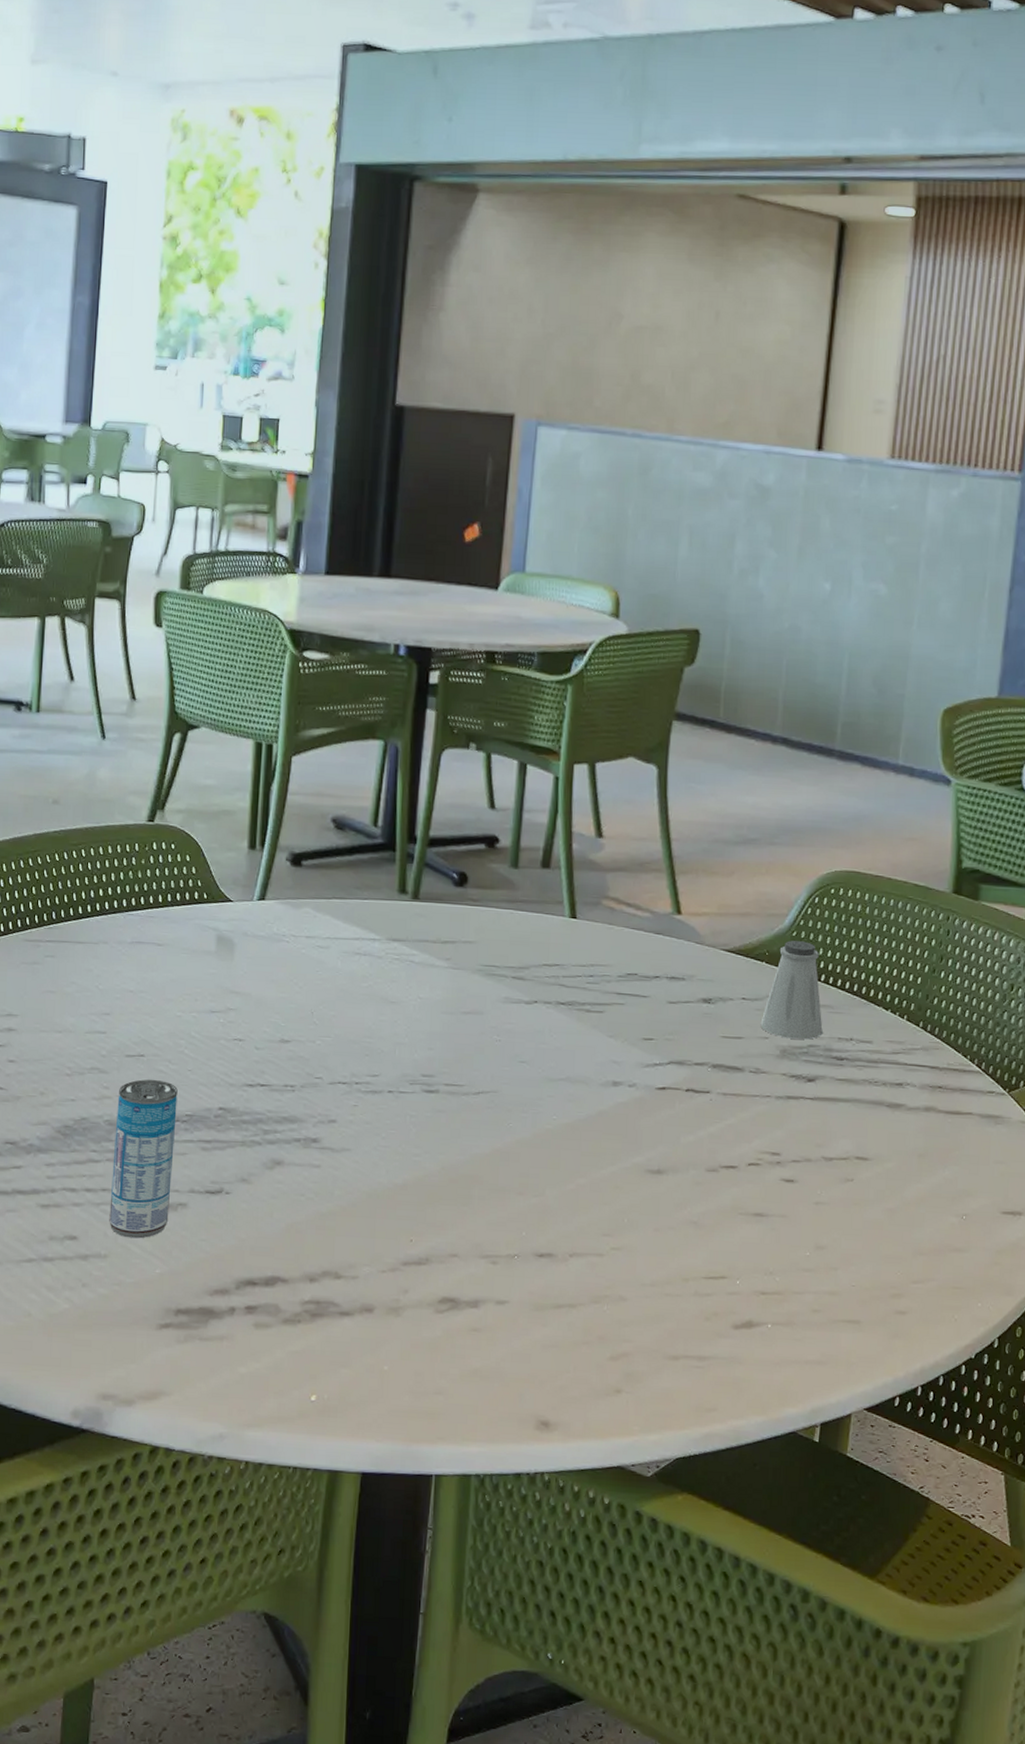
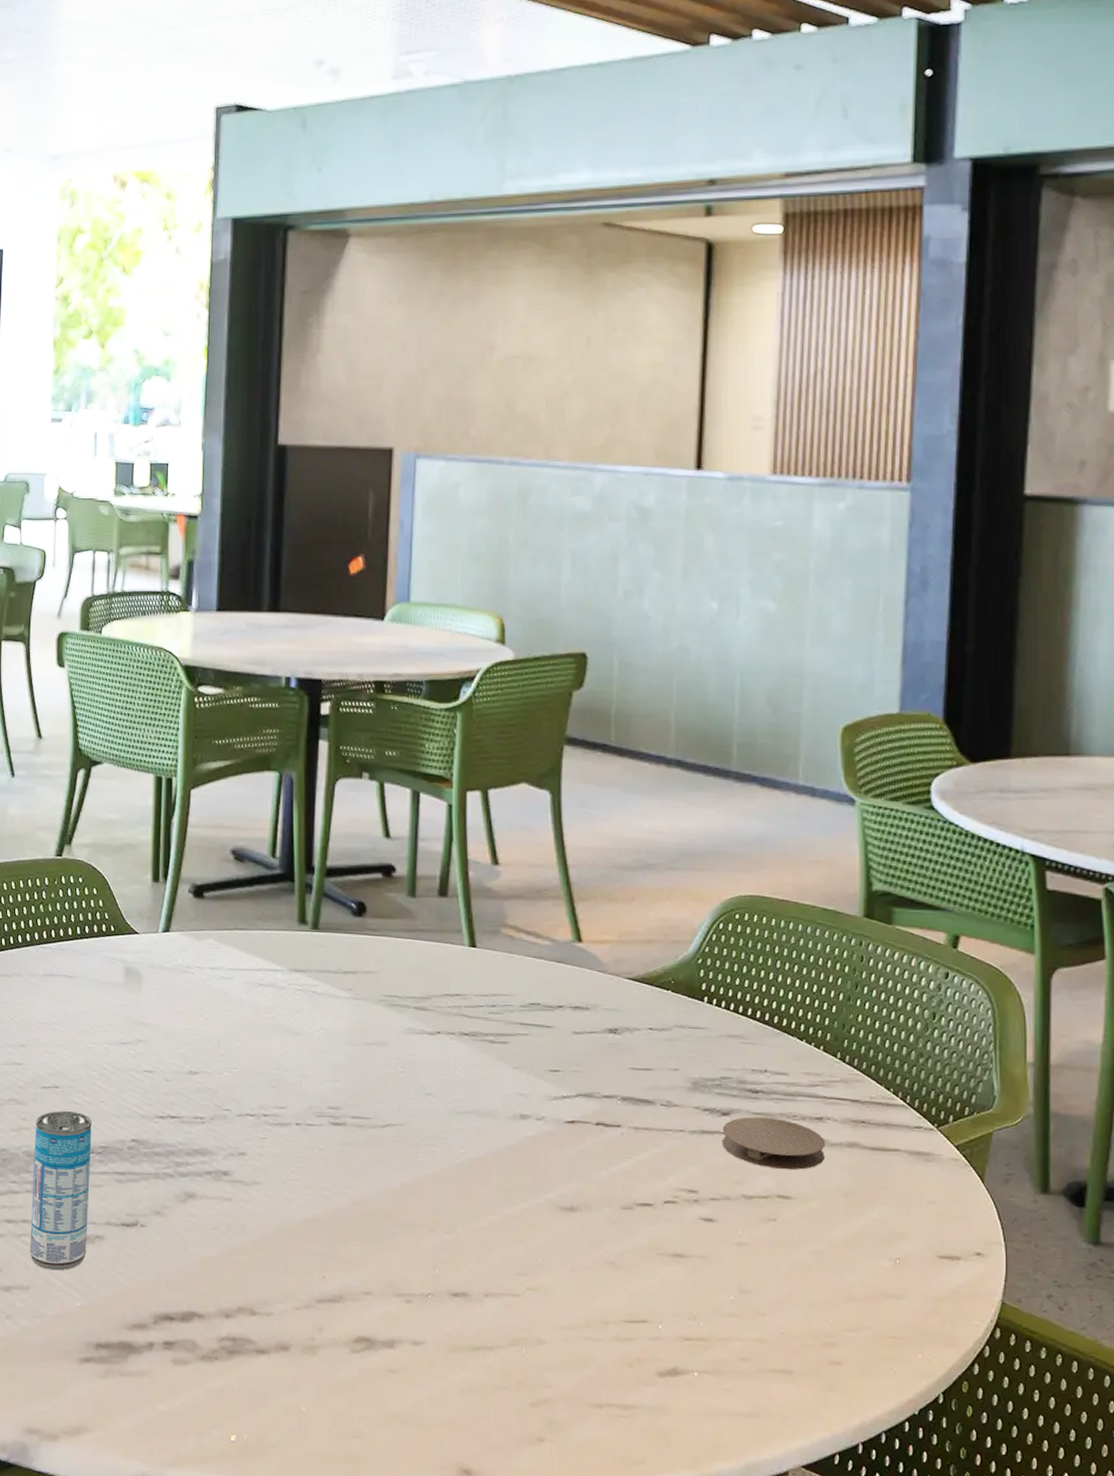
saltshaker: present [760,941,823,1040] -> none [669,968,735,1071]
coaster: none [806,1083,904,1133] -> present [722,1117,825,1170]

